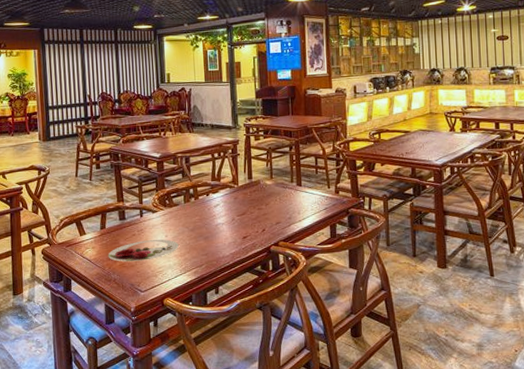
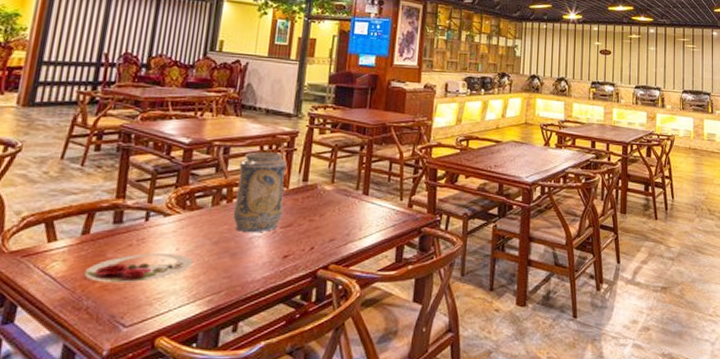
decorative vase: none [198,158,238,221] -> present [233,152,287,233]

